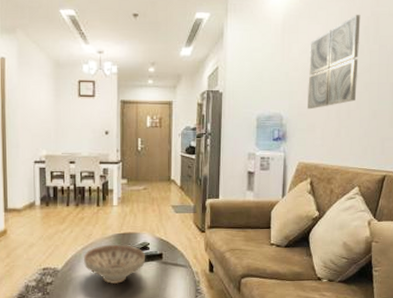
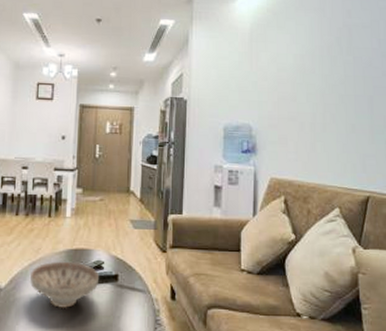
wall art: present [308,14,361,110] -> none [278,25,332,121]

